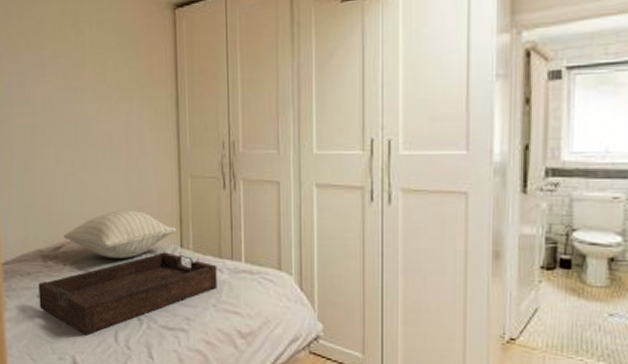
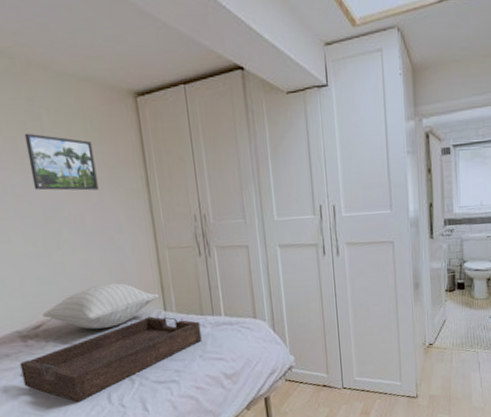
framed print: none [67,47,129,109] -> present [24,133,99,191]

